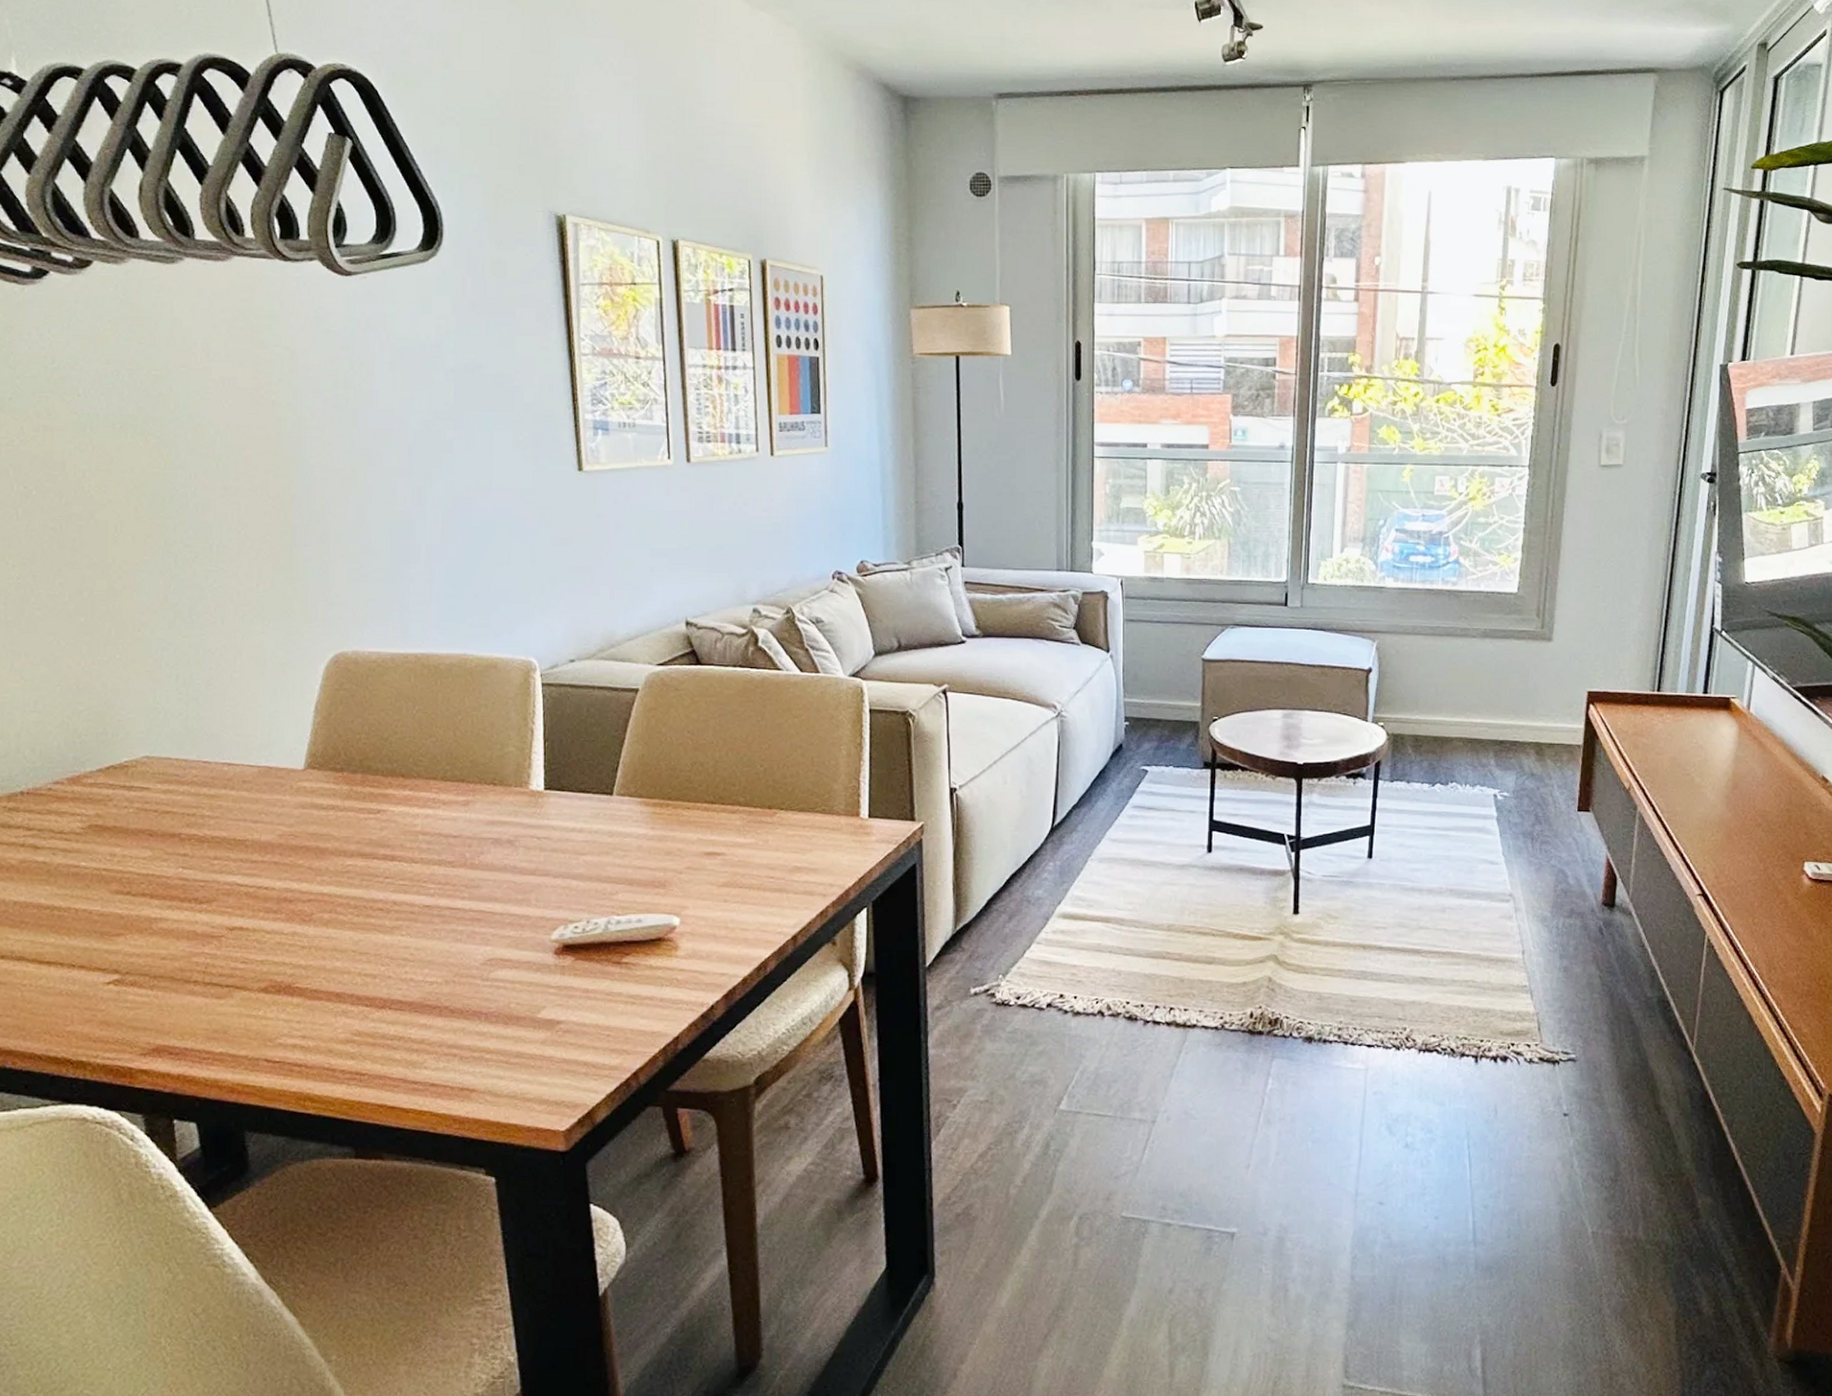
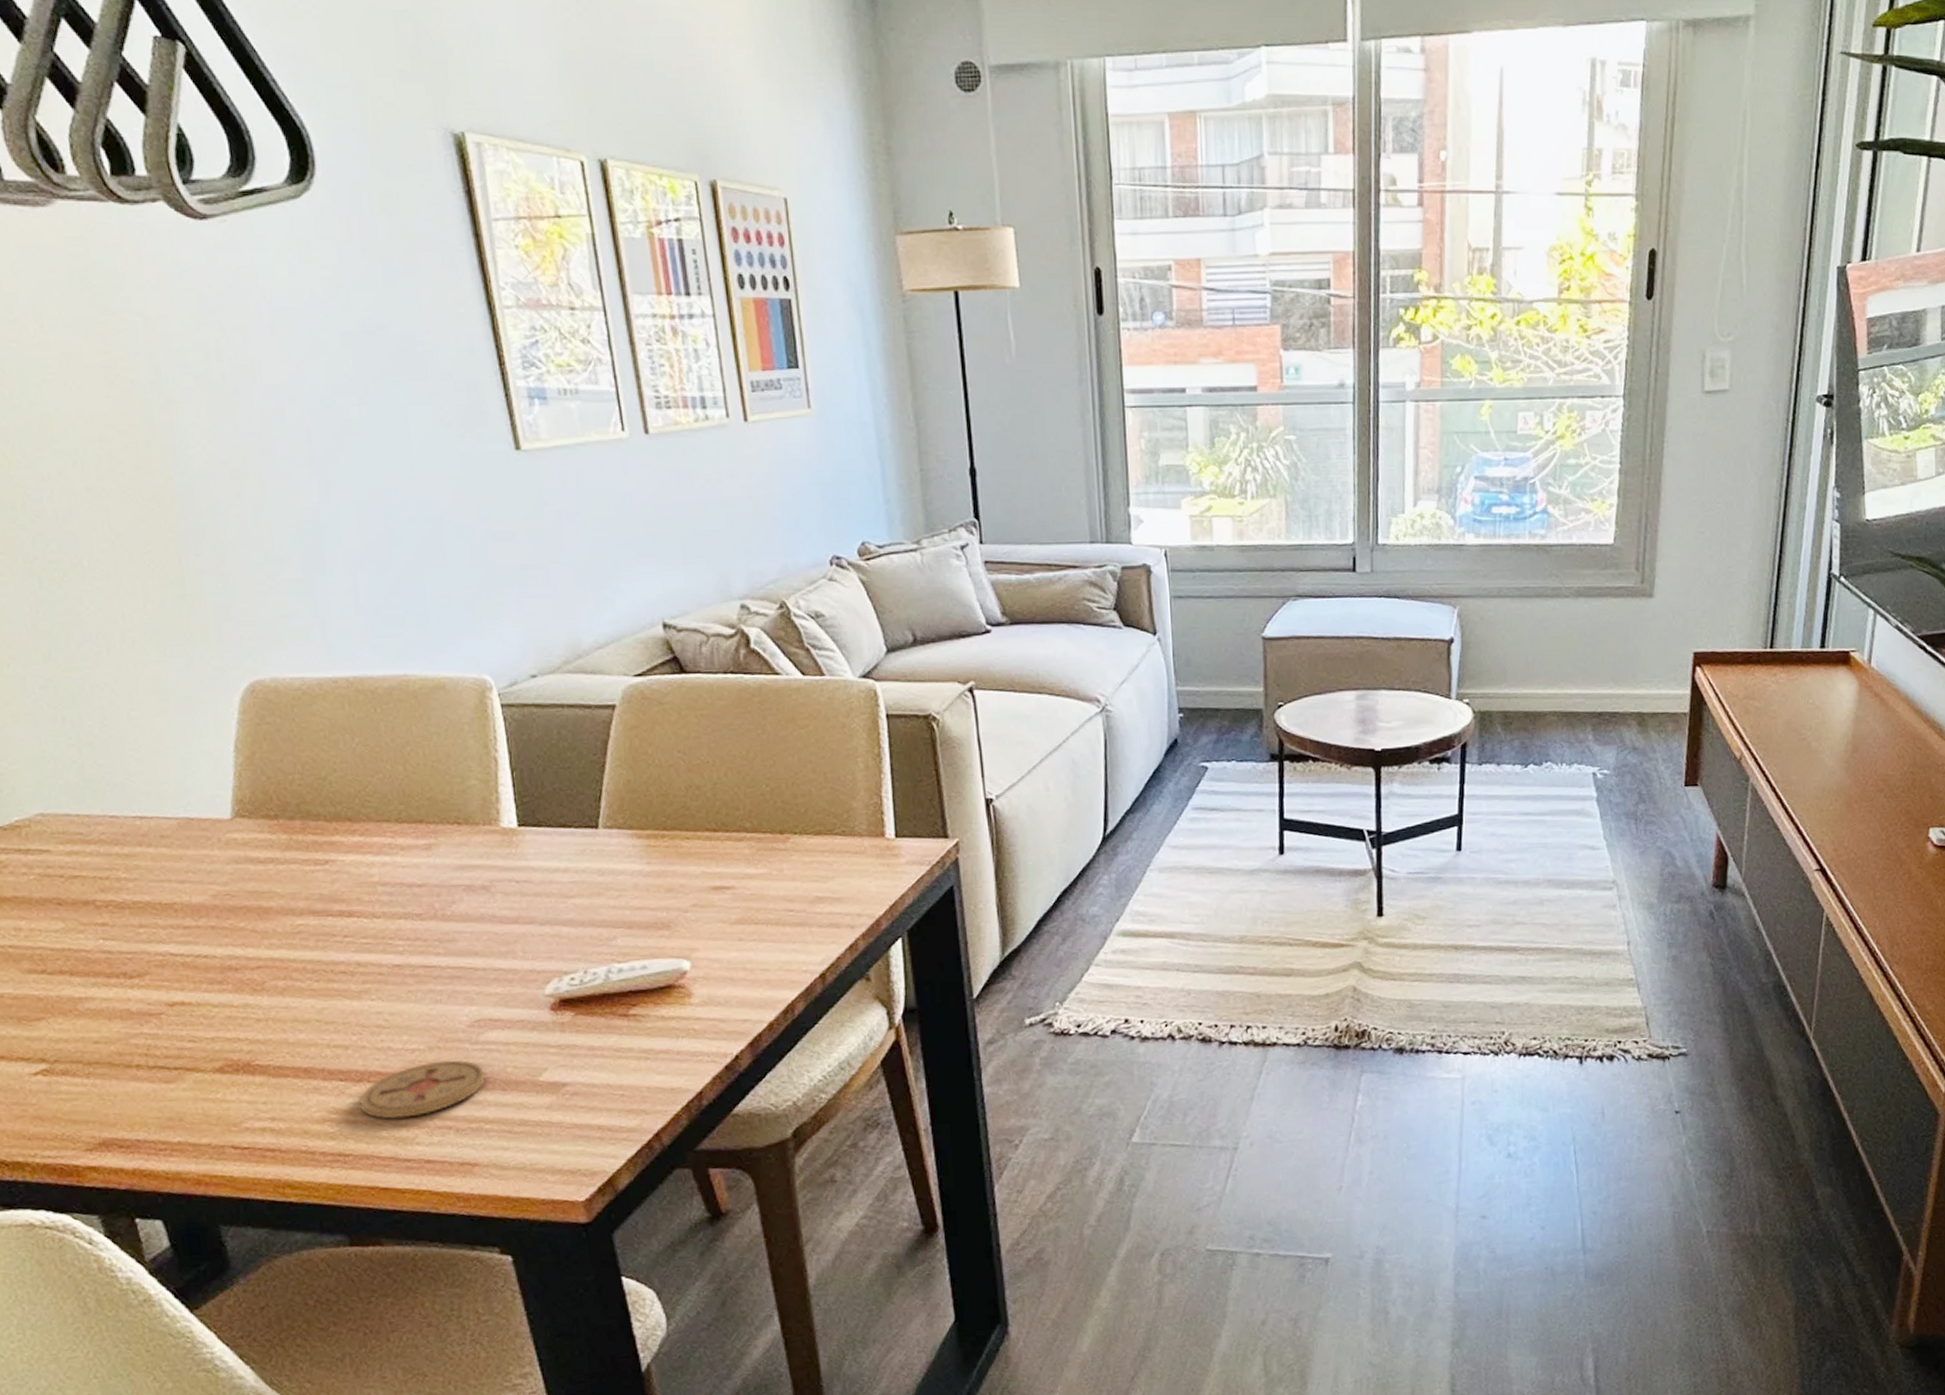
coaster: none [379,994,493,1044] -> present [359,1059,487,1120]

